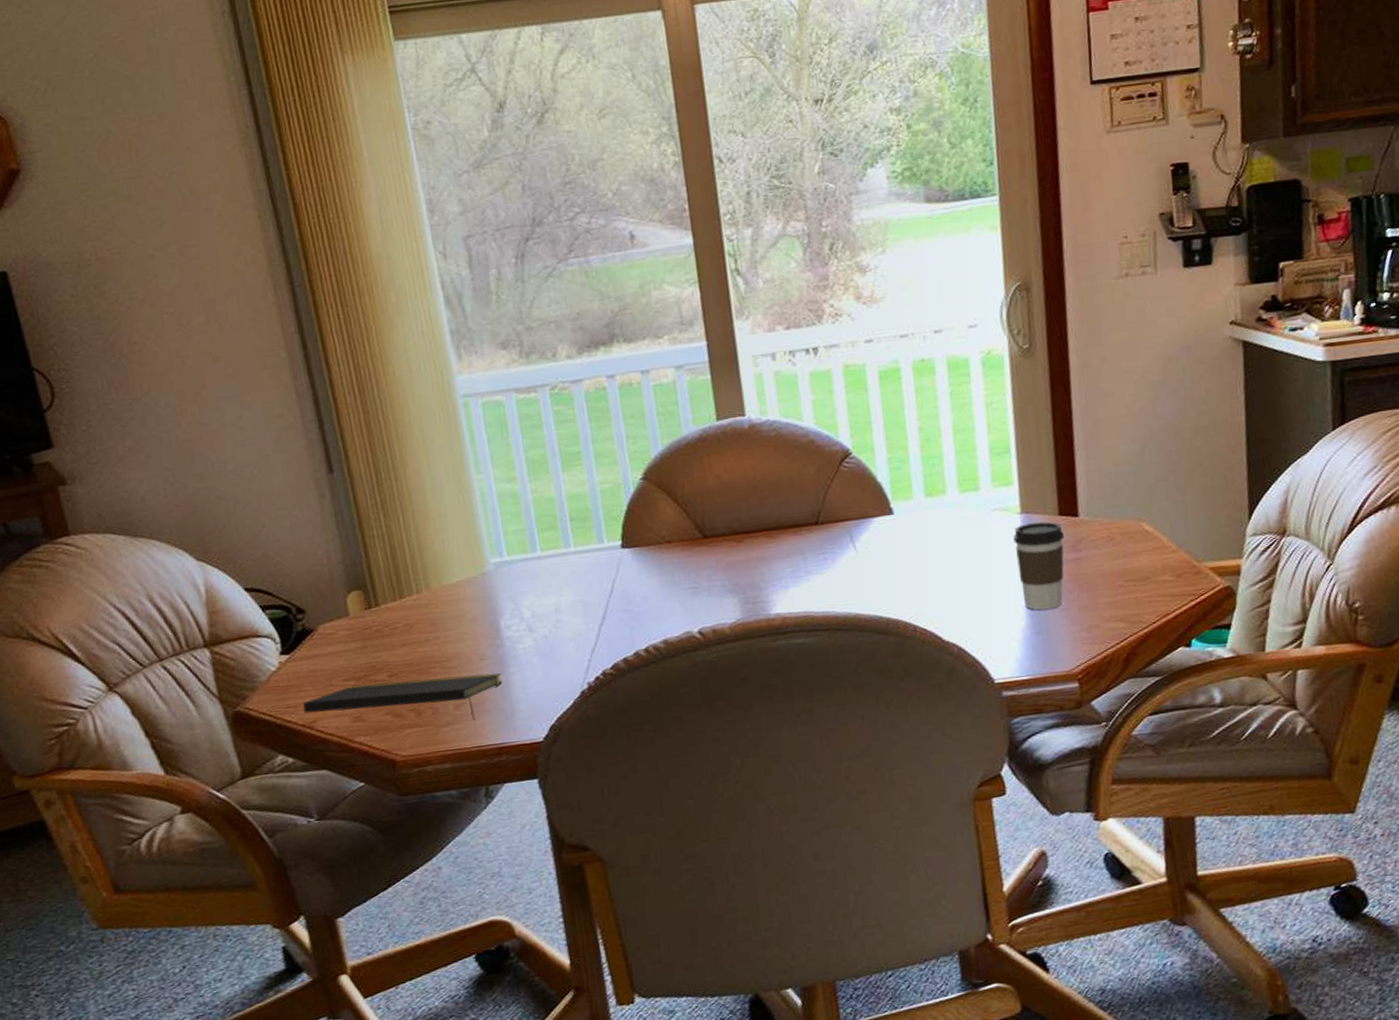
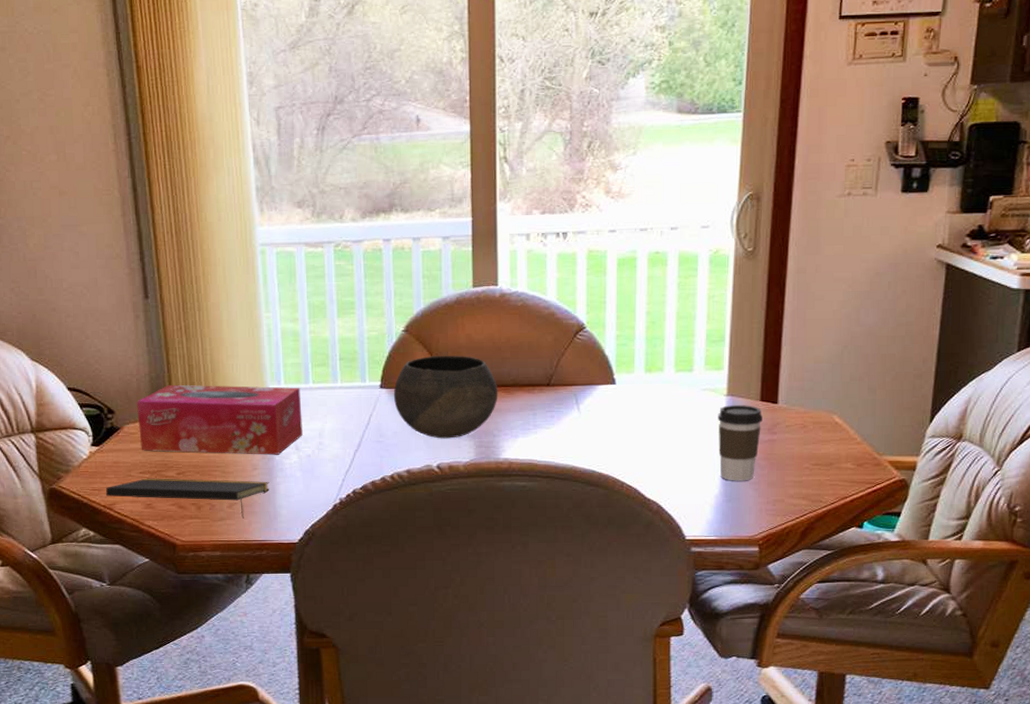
tissue box: none [331,557,536,654] -> present [137,384,303,455]
bowl: none [637,500,761,600] -> present [393,355,498,439]

